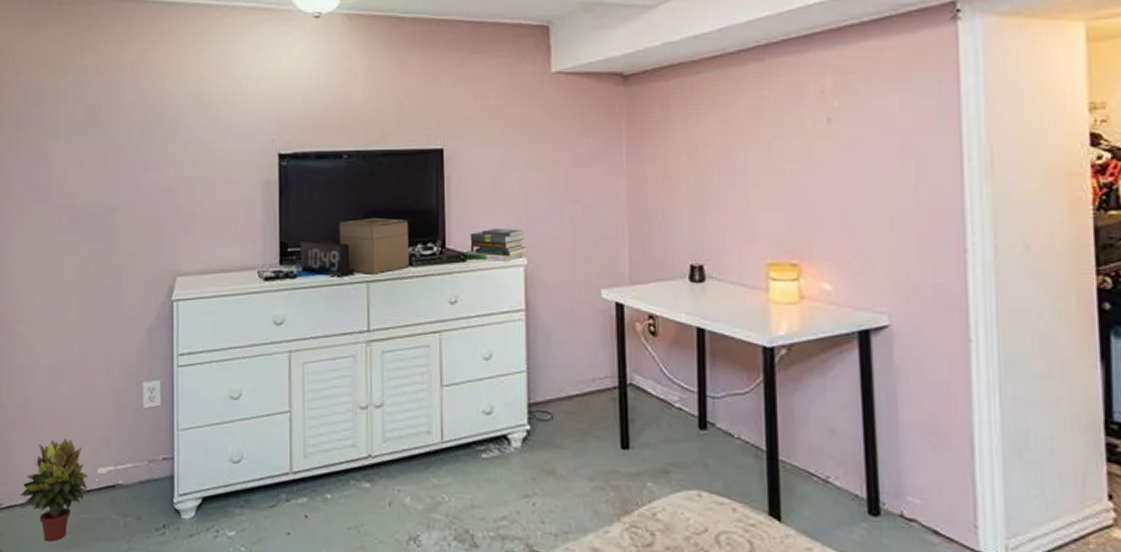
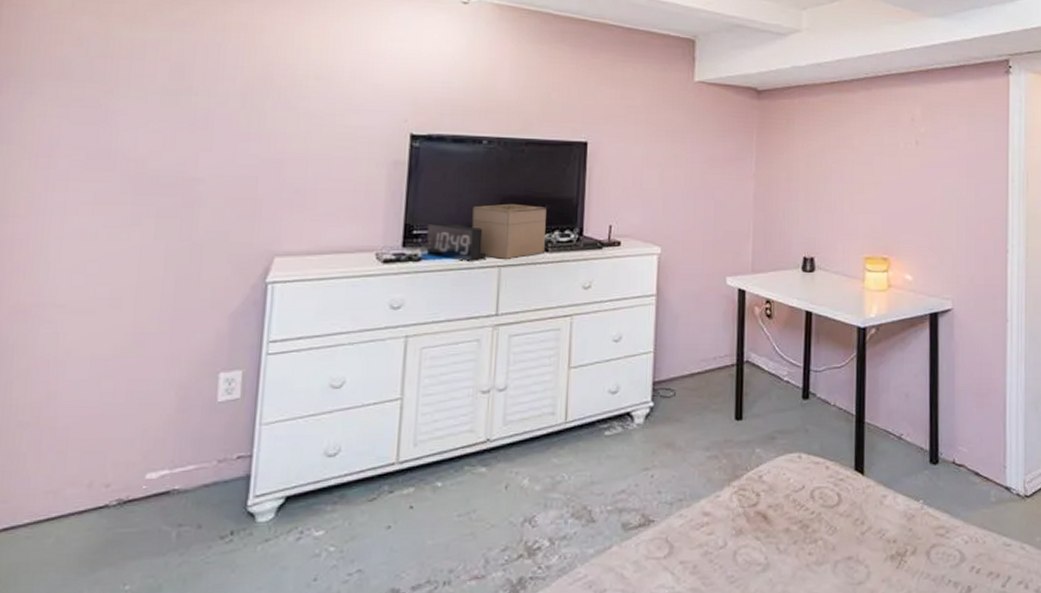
potted plant: present [19,438,88,542] -> none [26,441,132,566]
books: present [466,228,528,262] -> none [603,218,663,251]

